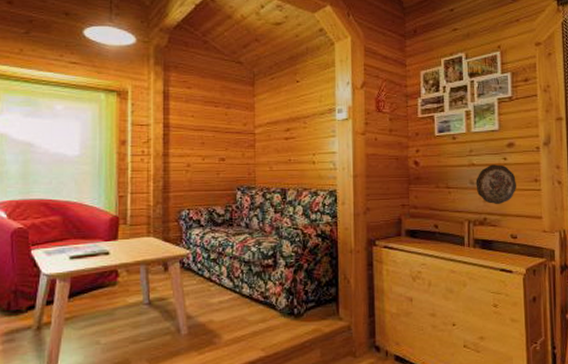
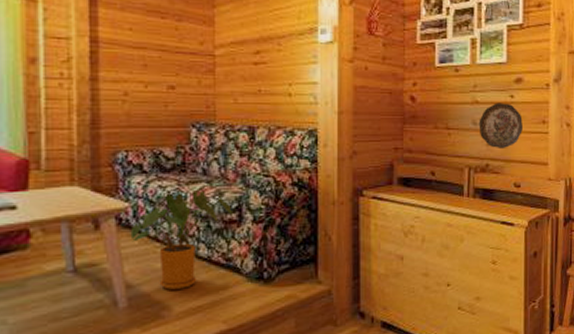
house plant: none [190,240,270,321] -> present [130,190,234,290]

